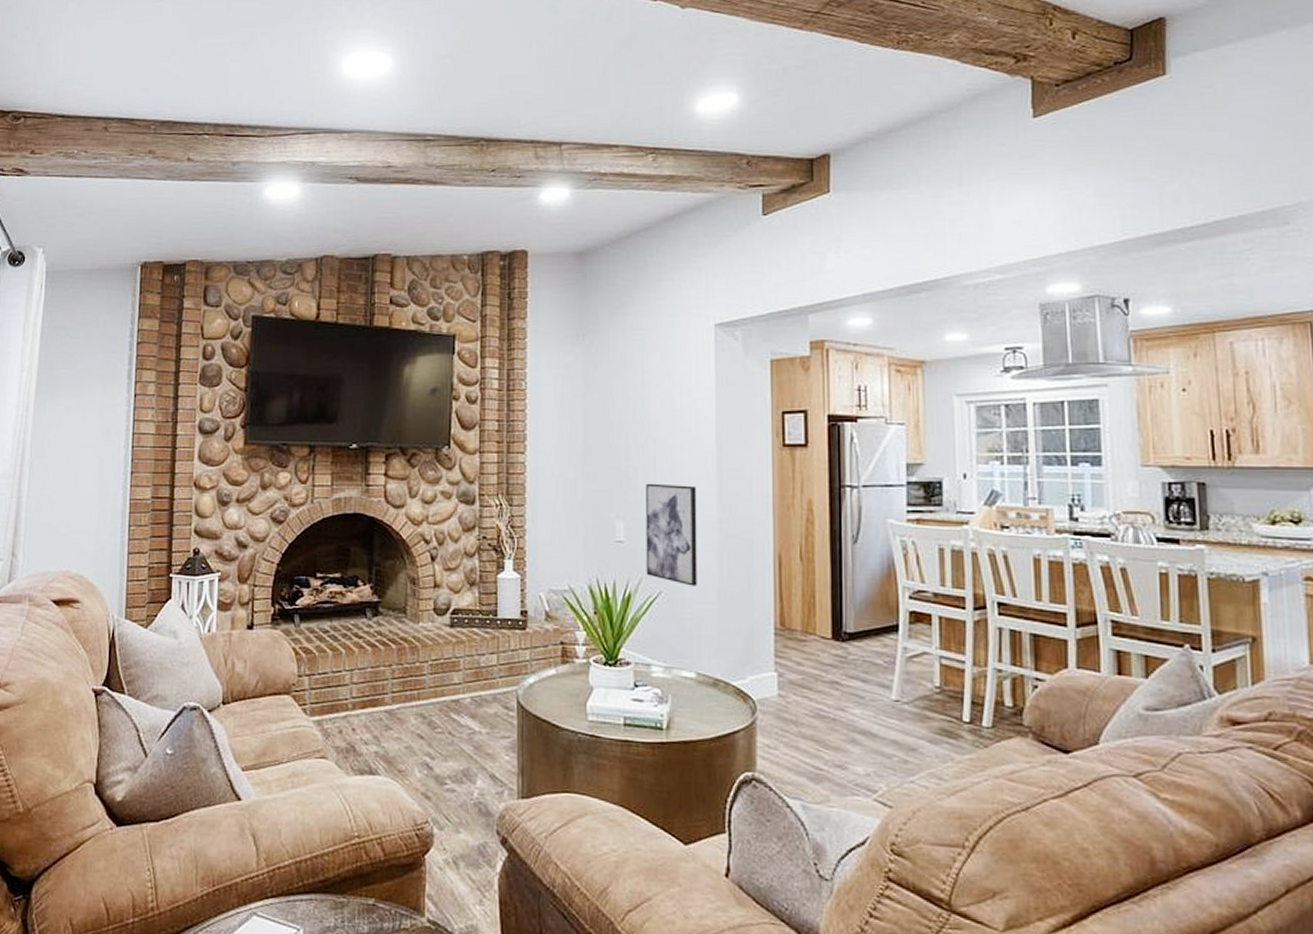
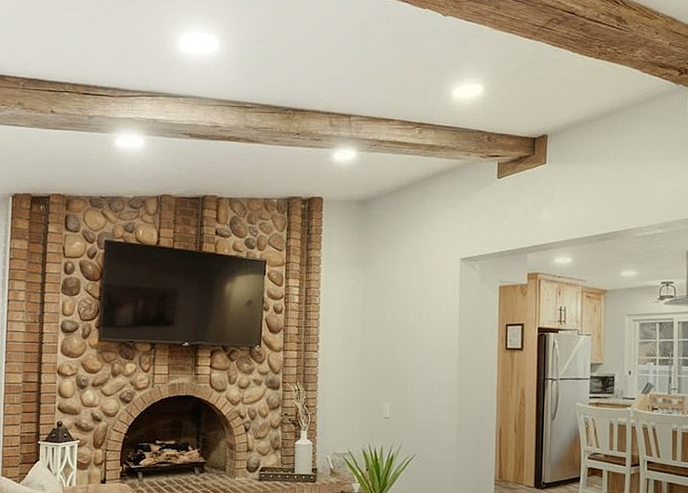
wall art: present [646,483,697,586] -> none [405,375,443,450]

